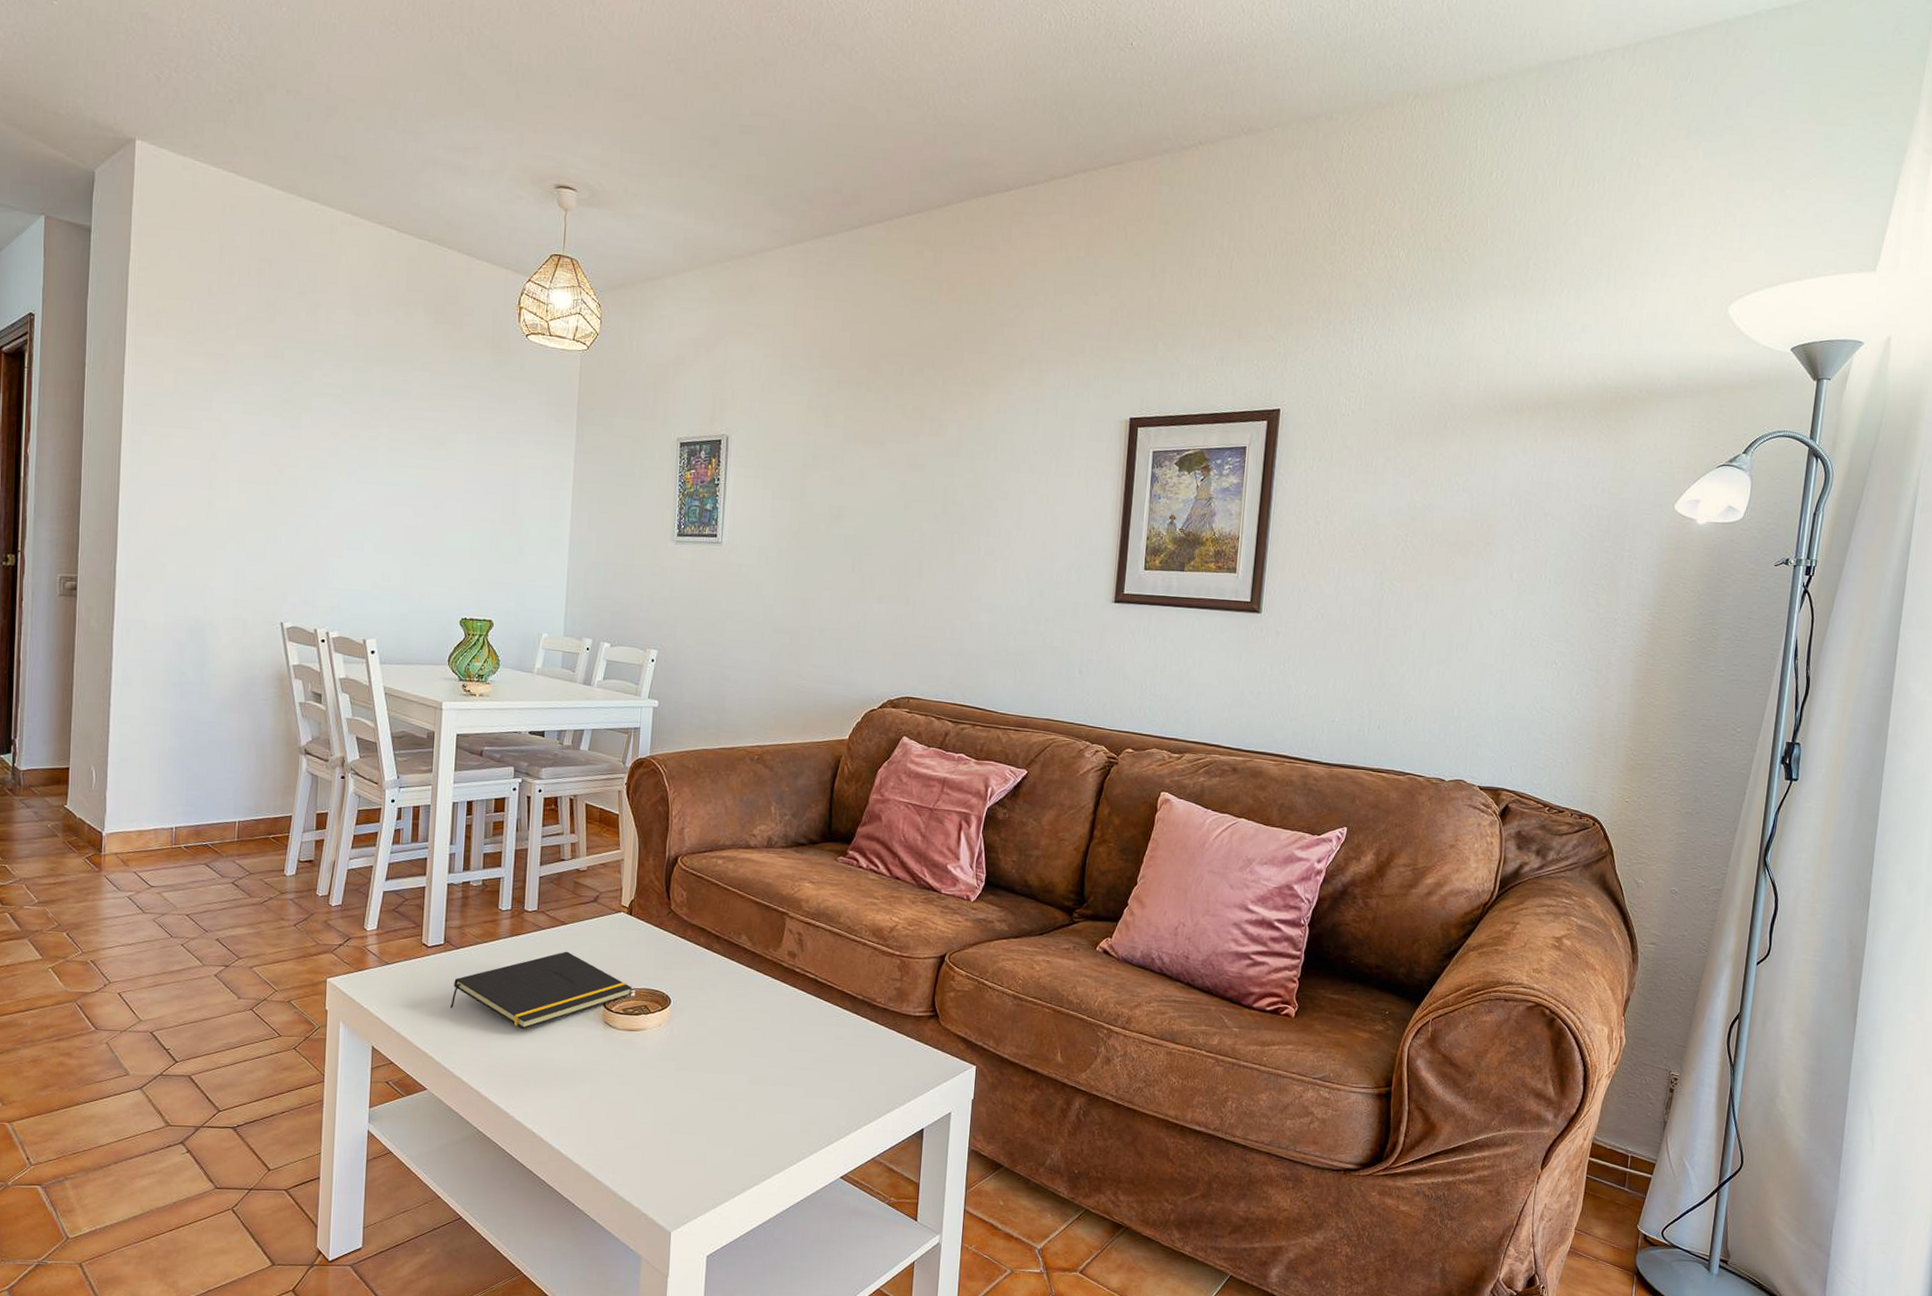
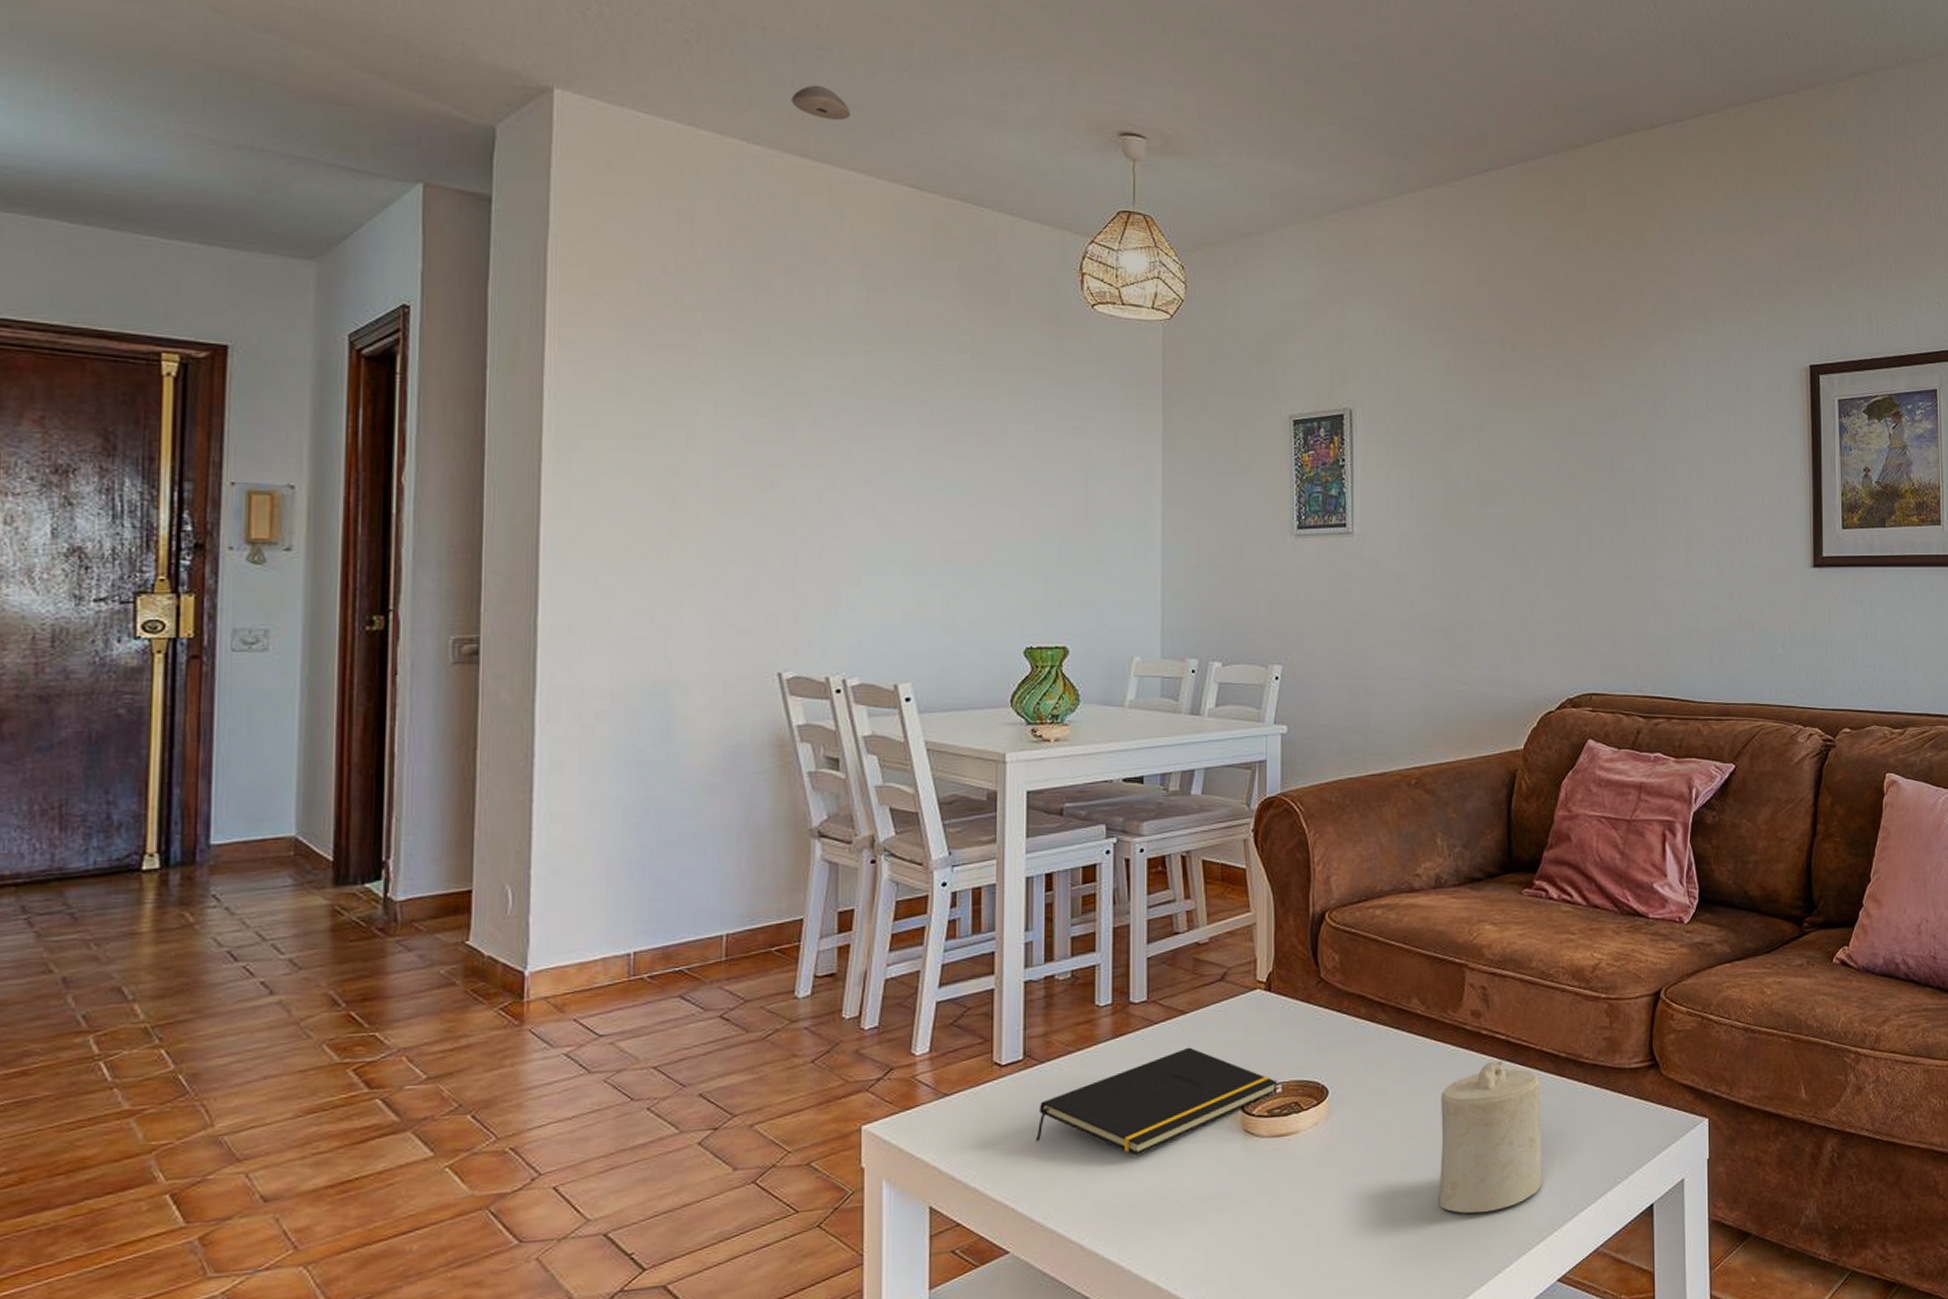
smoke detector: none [306,139,349,171] -> present [791,85,850,120]
candle: none [750,994,839,1115] -> present [1438,1060,1541,1214]

